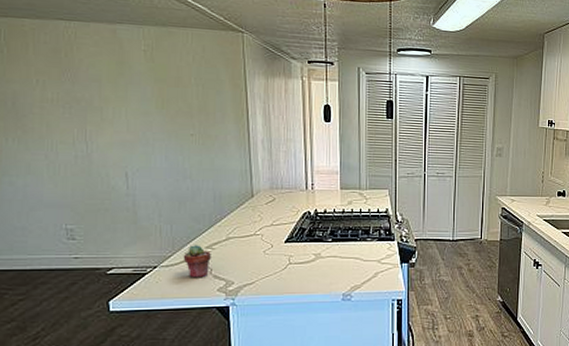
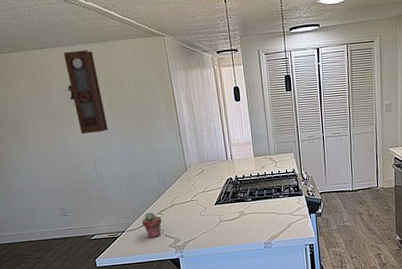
pendulum clock: none [102,29,153,136] -> present [63,50,108,135]

